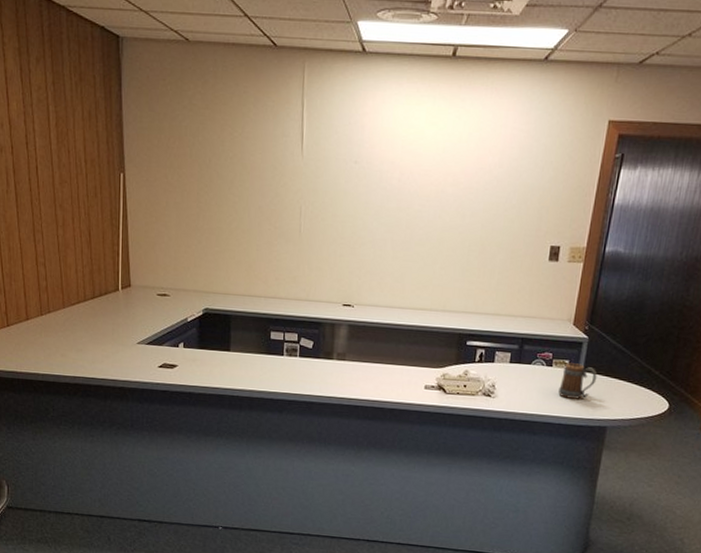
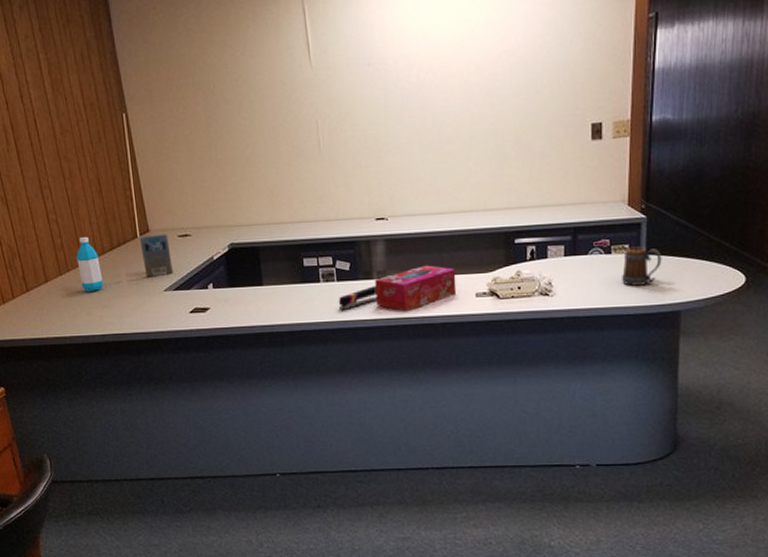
water bottle: none [59,283,82,336] -> present [76,237,104,293]
book: none [120,289,148,330] -> present [139,234,173,277]
stapler: none [297,366,335,384] -> present [338,286,378,310]
tissue box: none [333,353,409,394] -> present [375,265,457,312]

